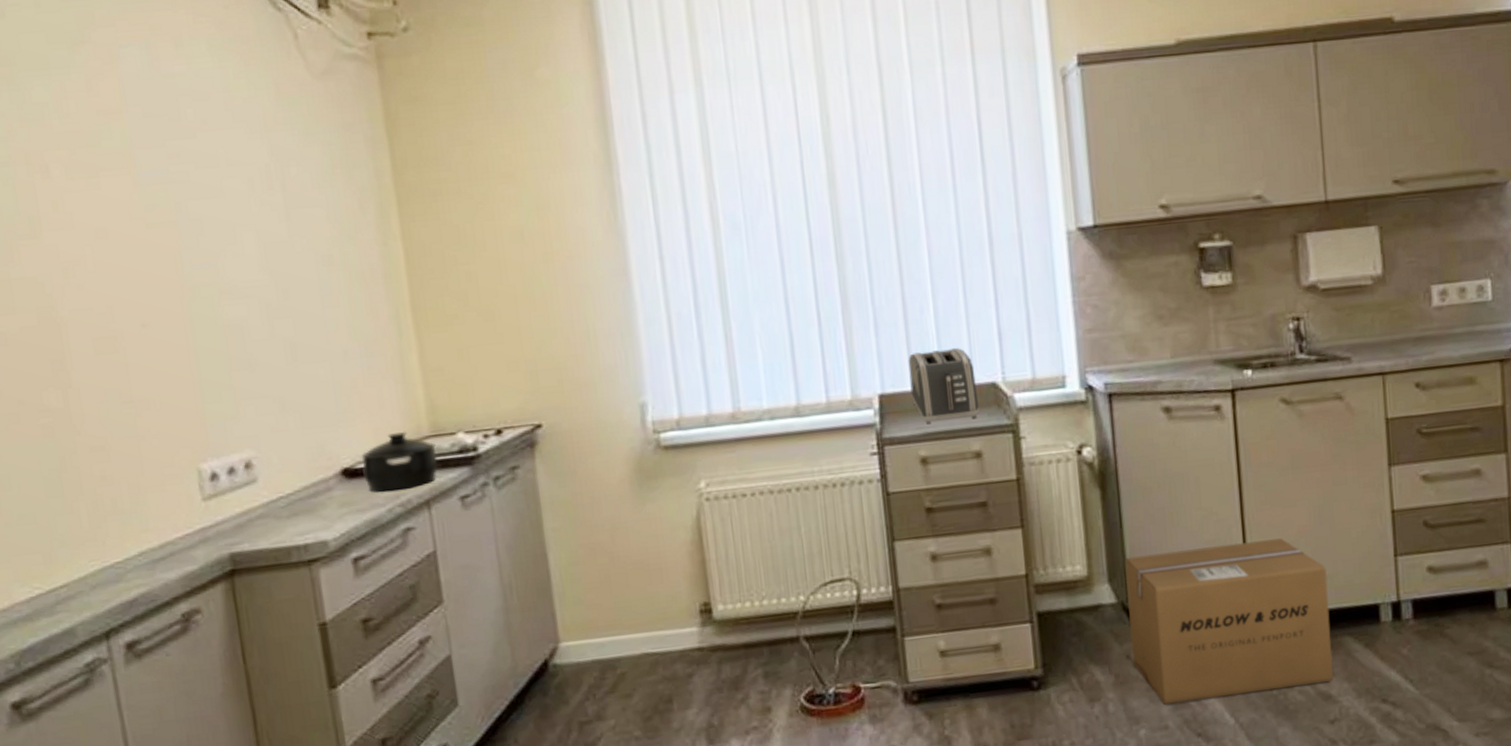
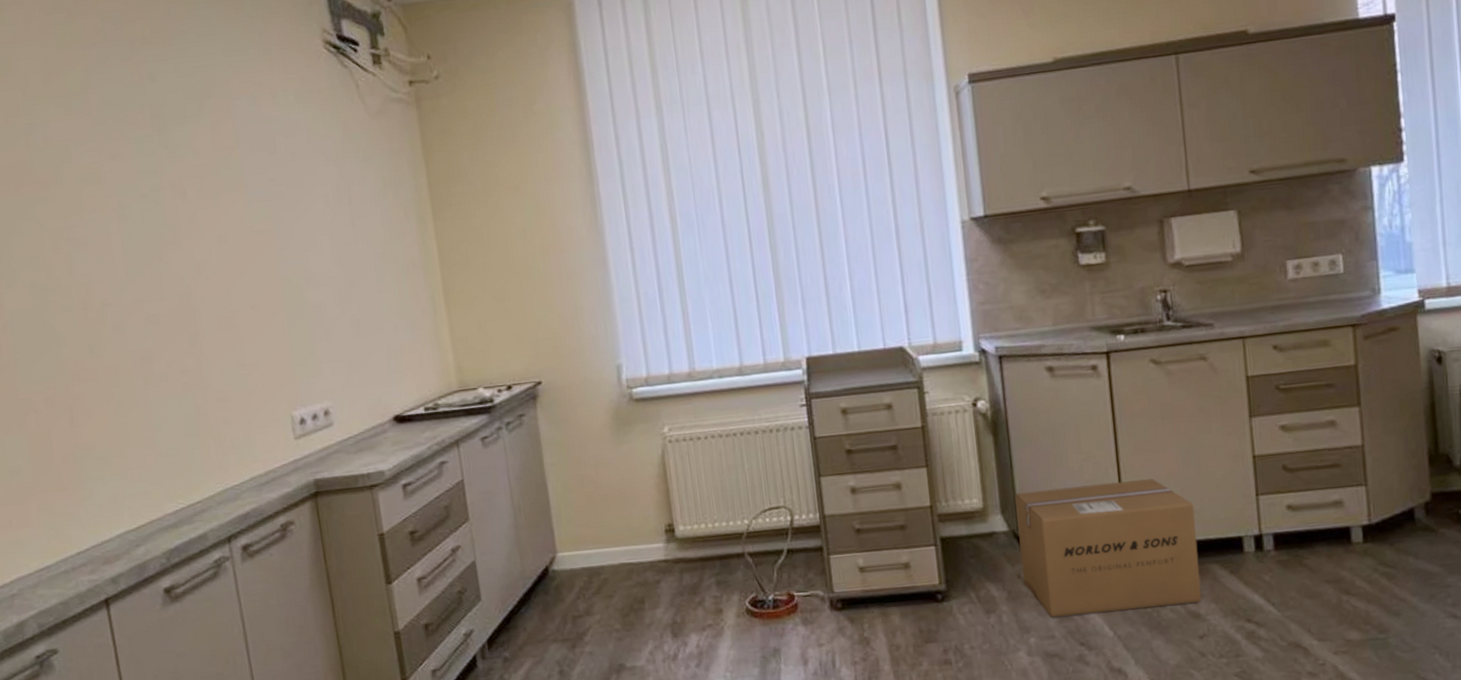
saucepan: present [361,431,438,492] -> none [407,386,464,434]
toaster: present [908,347,980,425] -> none [830,318,890,382]

